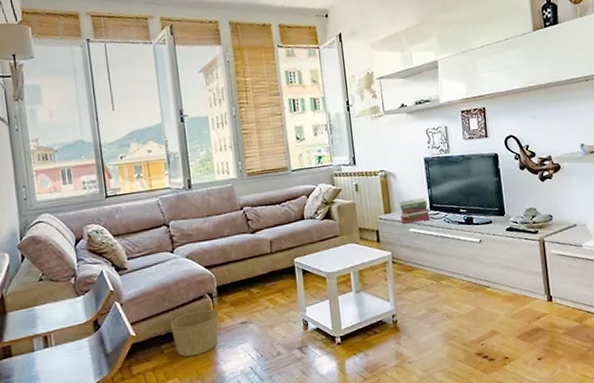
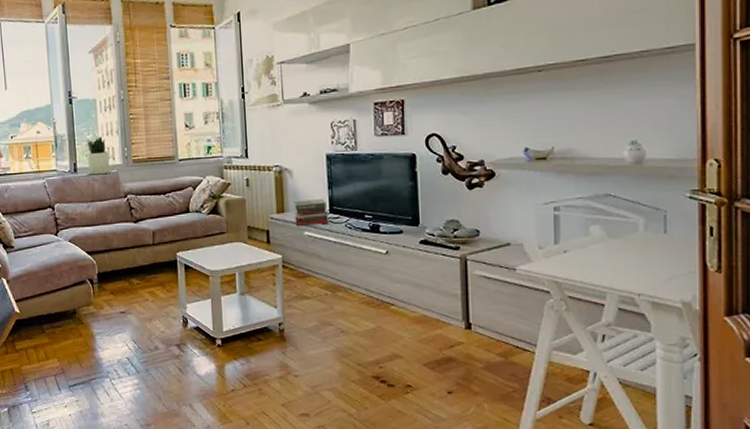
basket: present [169,309,219,357] -> none [51,295,98,340]
planter: none [200,152,227,191] -> present [86,136,112,175]

